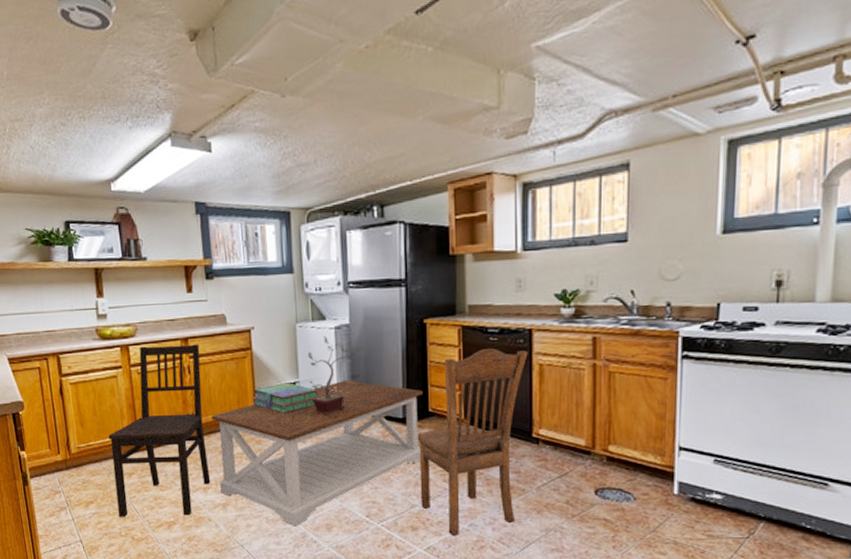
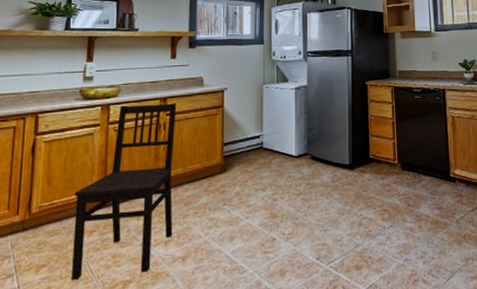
coffee table: present [211,380,423,526] -> none [180,133,365,275]
stack of books: present [253,383,319,414] -> none [221,136,279,164]
potted plant: present [308,336,362,415] -> none [272,95,317,164]
dining chair: present [417,349,528,537] -> none [360,105,443,273]

